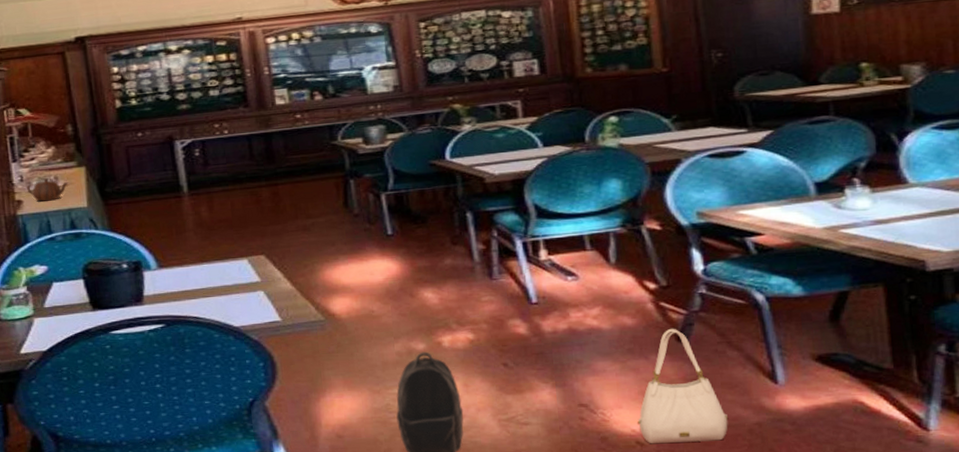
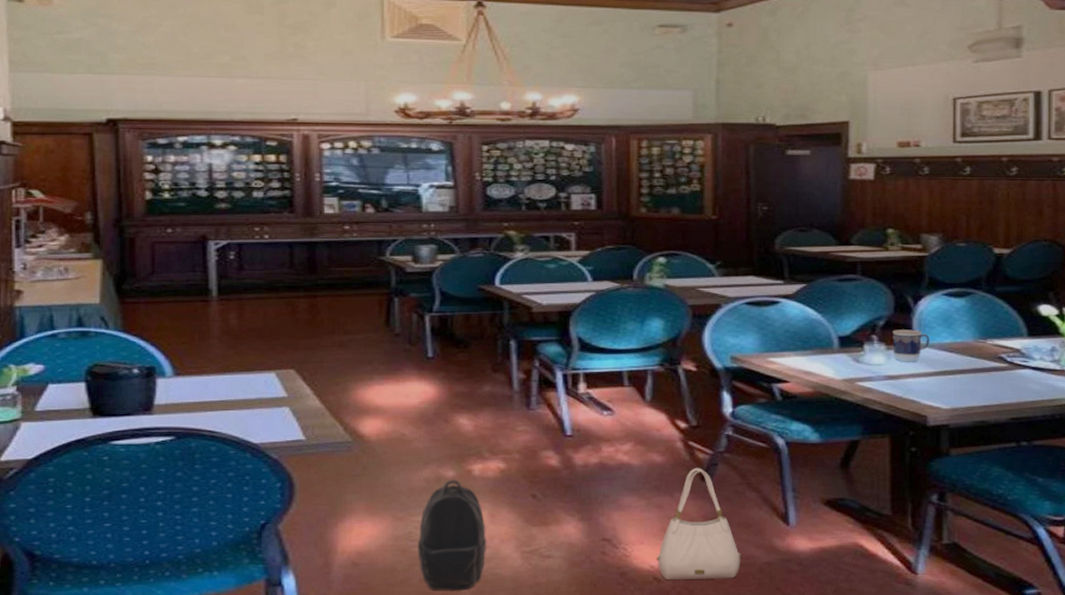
teapot: present [27,178,68,202] -> none [30,268,80,295]
cup: none [876,169,921,205] -> present [892,329,929,362]

